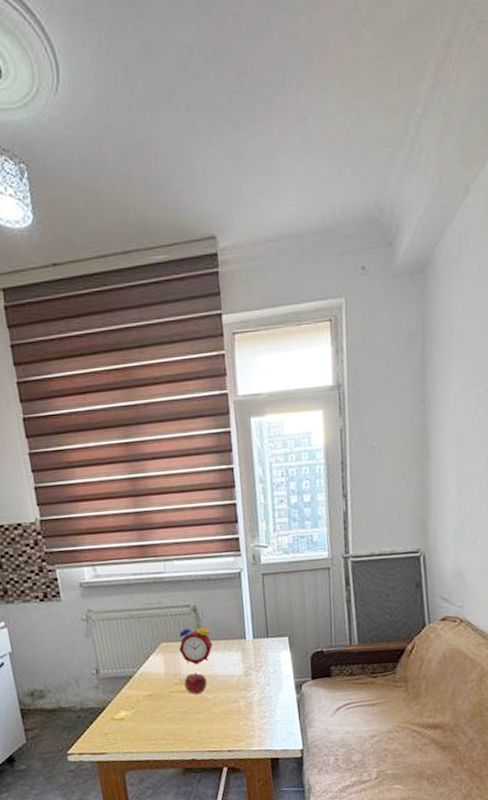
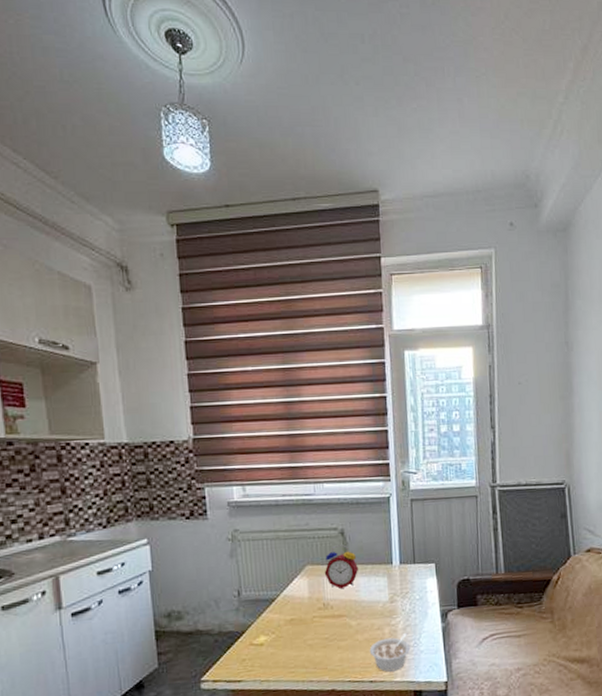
fruit: present [184,672,207,694] -> none [328,596,351,620]
legume: none [226,704,267,742] -> present [369,632,411,672]

